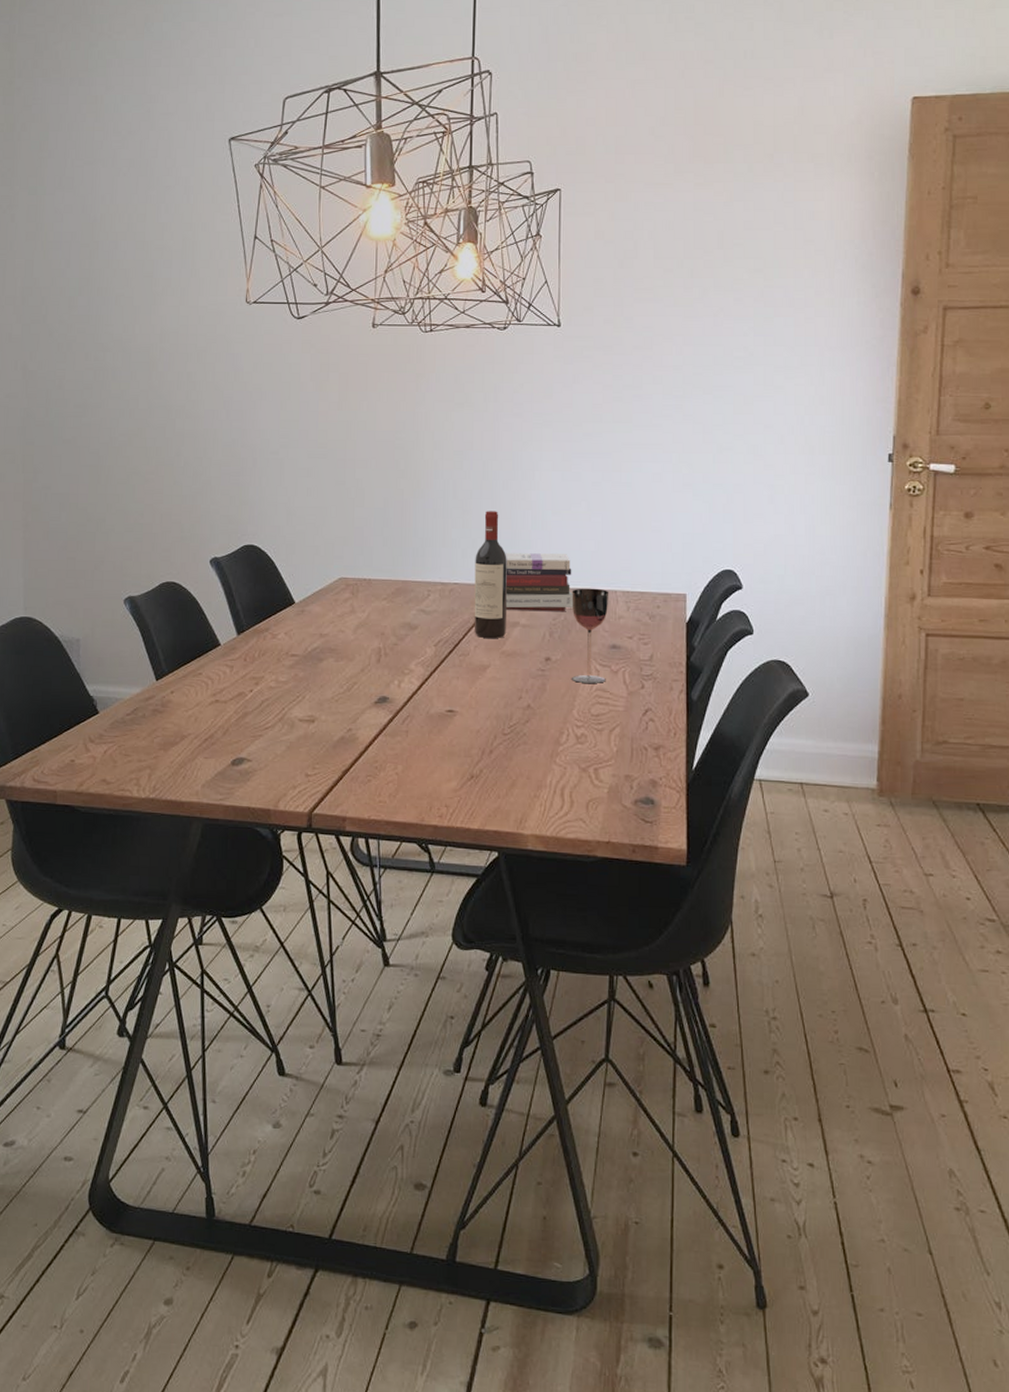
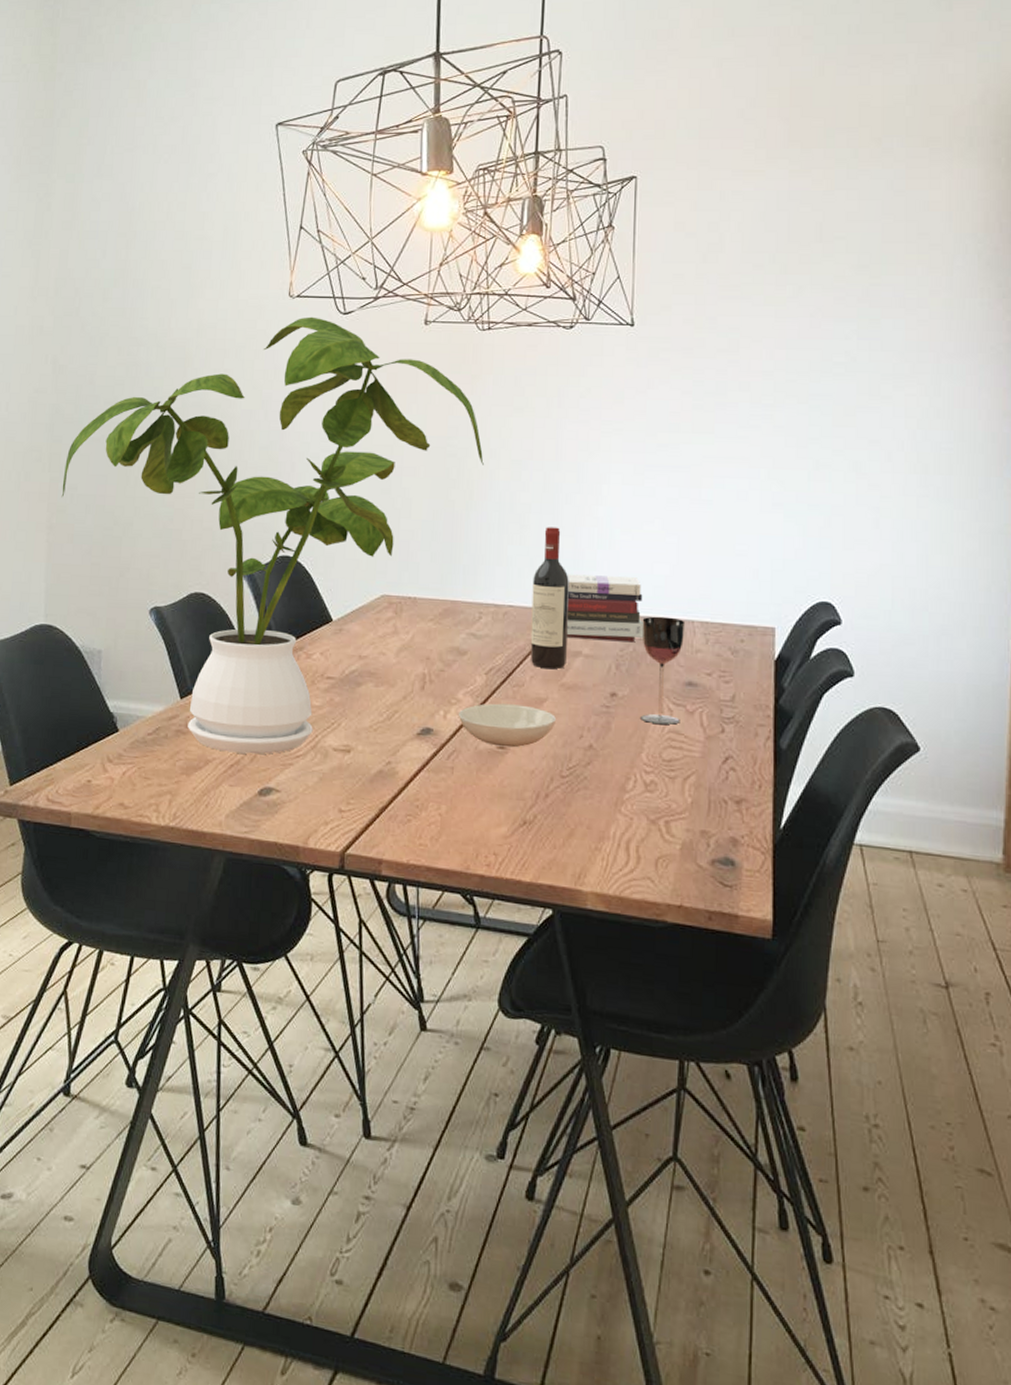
house plant: none [35,321,429,728] -> present [61,316,484,755]
bowl: none [410,671,498,711] -> present [457,703,556,748]

